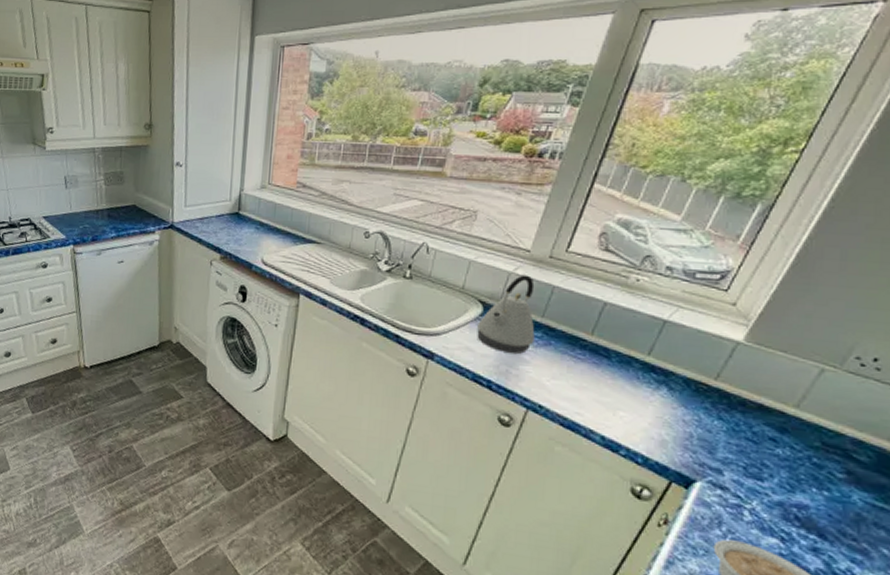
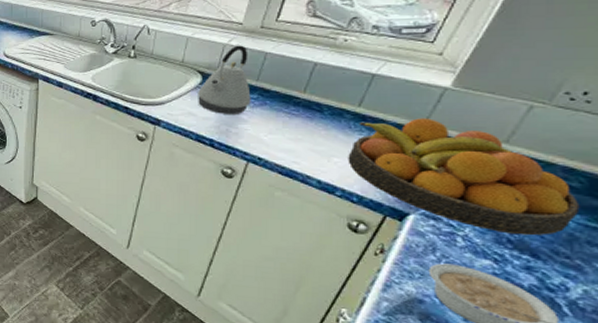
fruit bowl: none [634,372,868,514] -> present [348,118,580,236]

